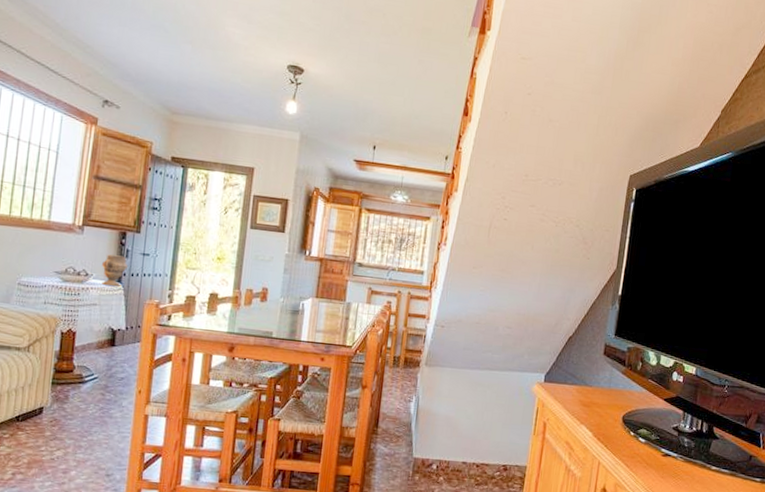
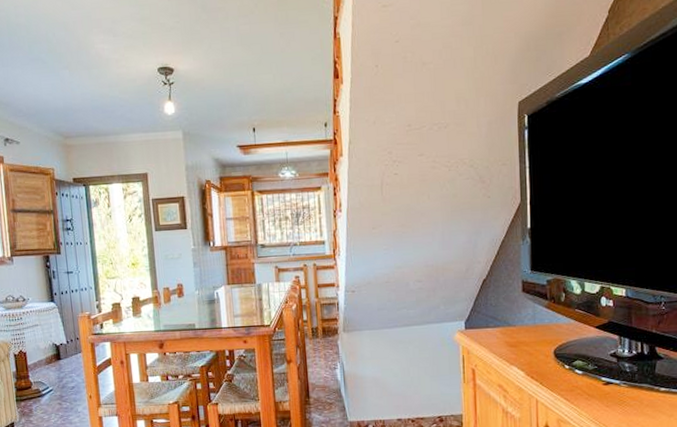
decorative vase: present [102,254,128,287] -> none [35,277,57,307]

